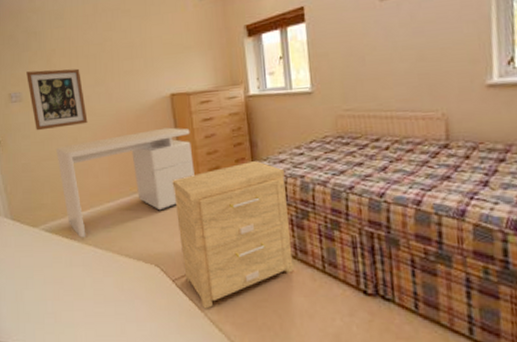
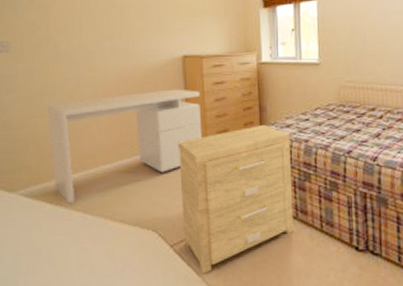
wall art: present [26,68,88,131] -> none [18,20,89,85]

